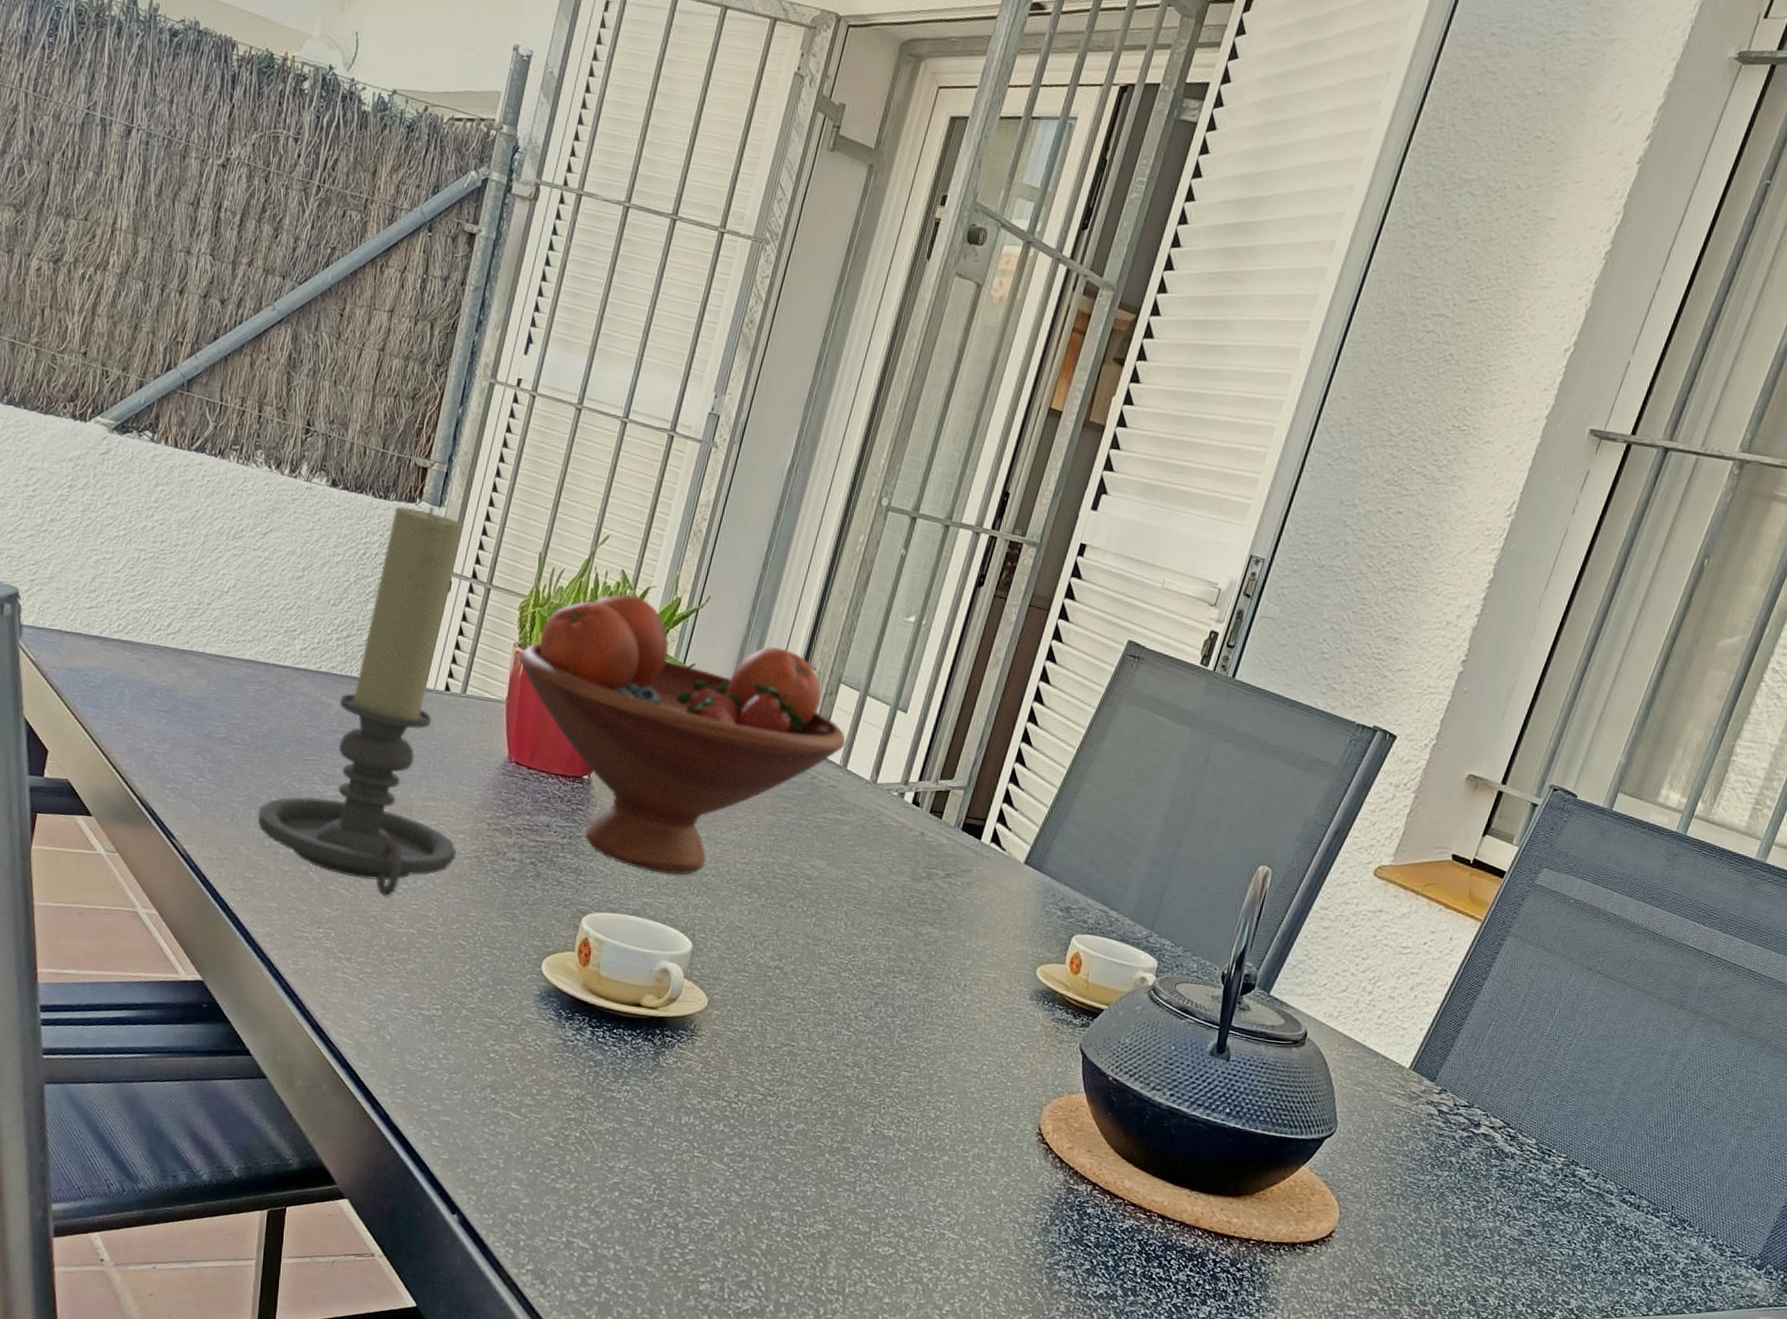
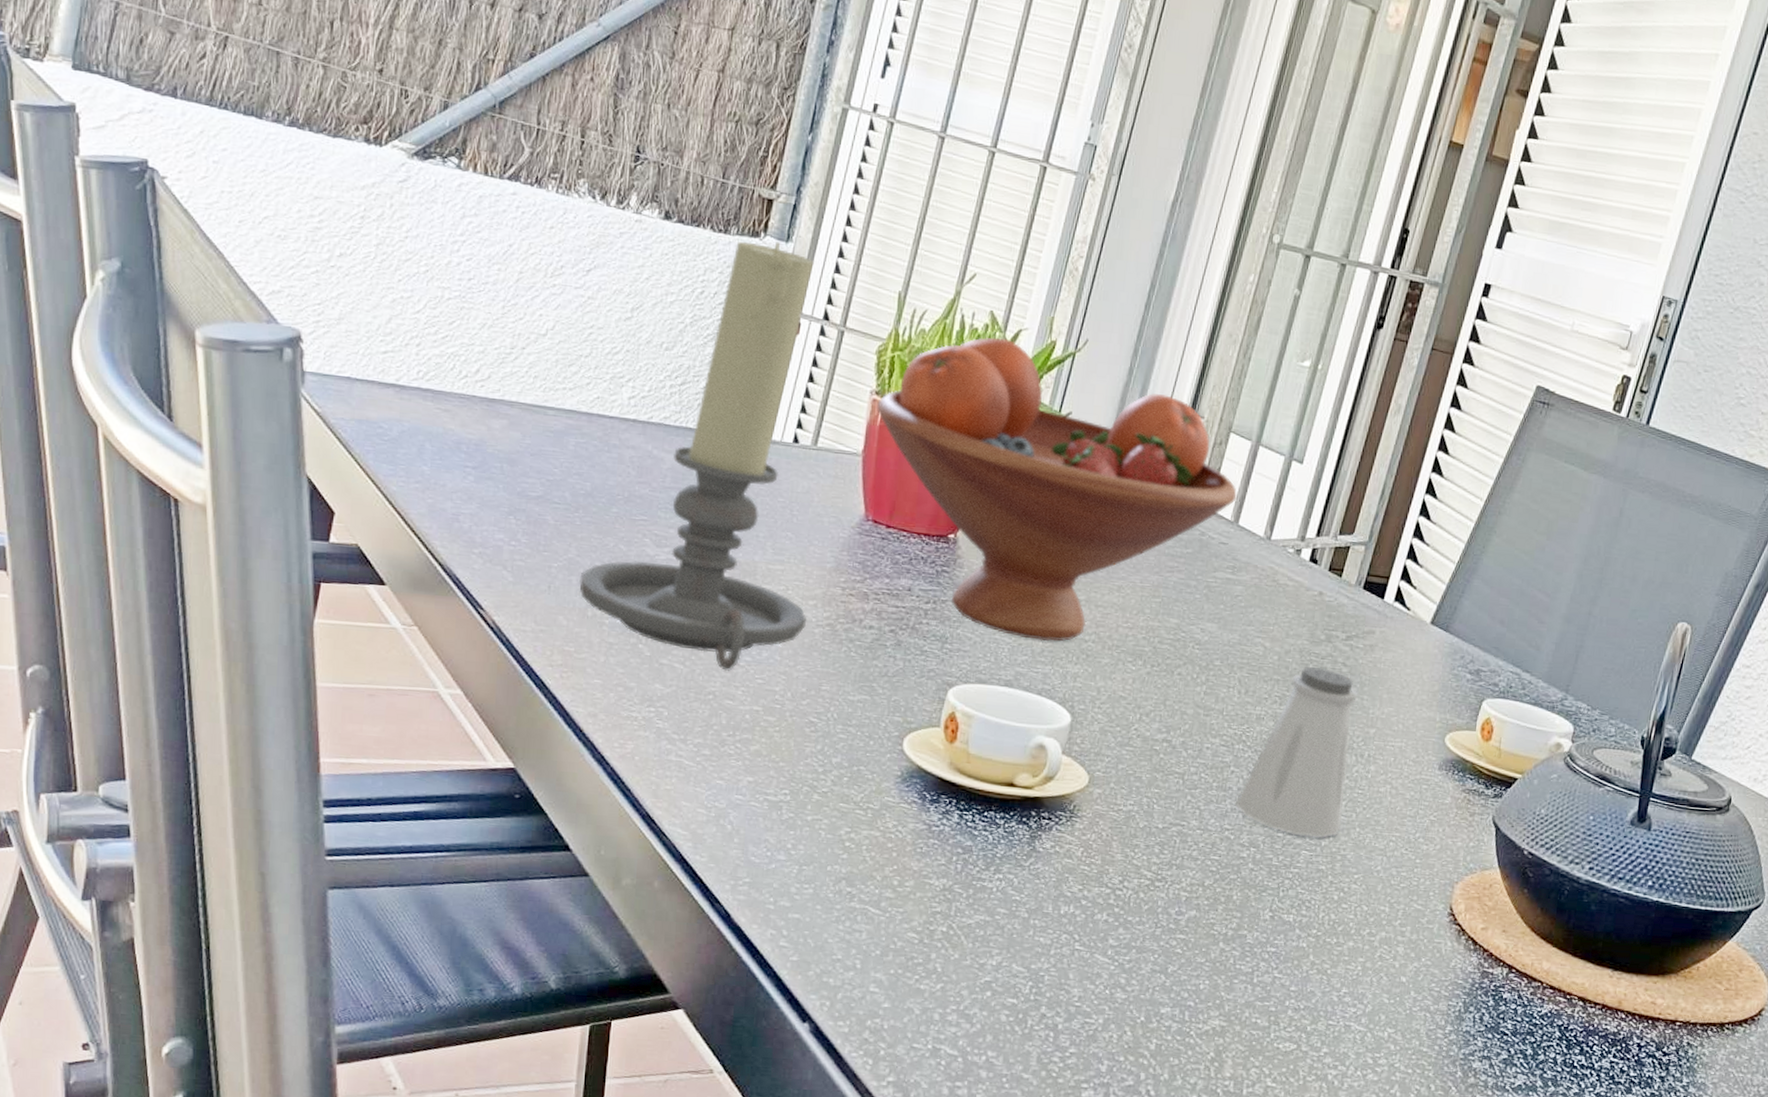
saltshaker: none [841,901,955,1060] -> present [1235,666,1357,838]

